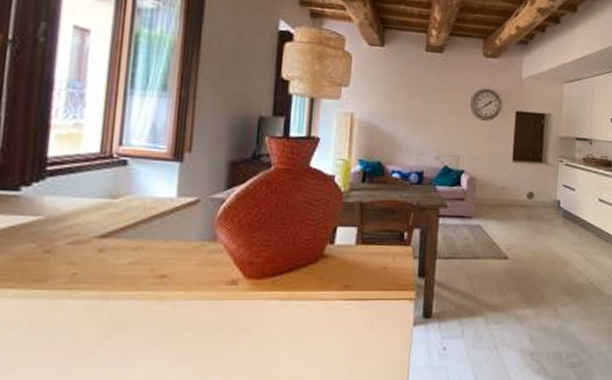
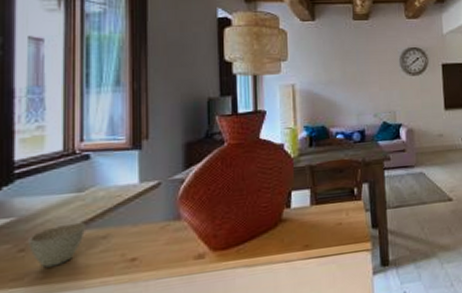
cup: none [55,230,116,273] -> present [29,222,85,268]

